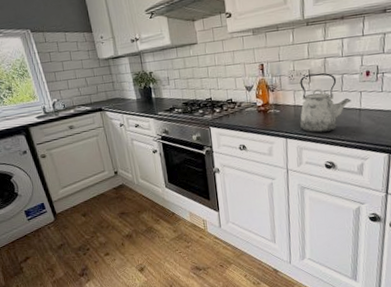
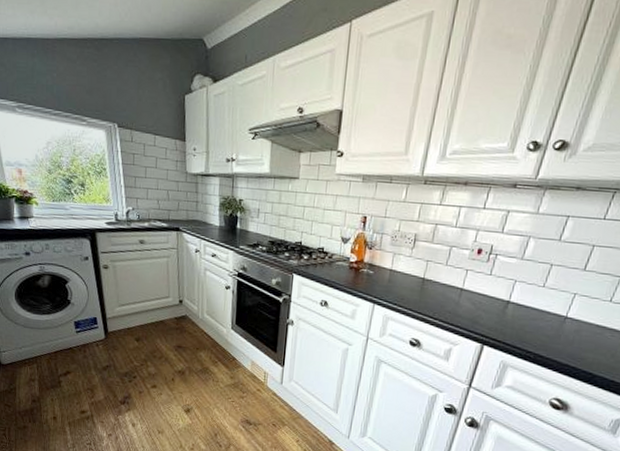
kettle: present [299,72,351,134] -> none [392,238,454,307]

